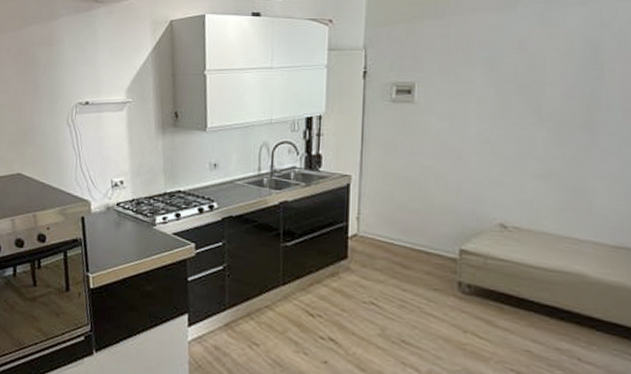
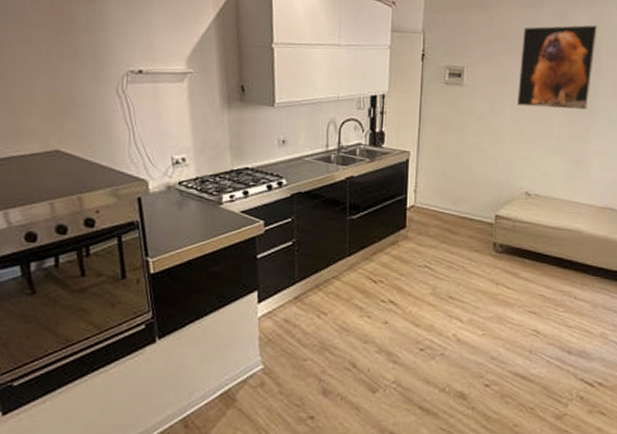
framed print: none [485,24,596,126] -> present [517,25,598,110]

